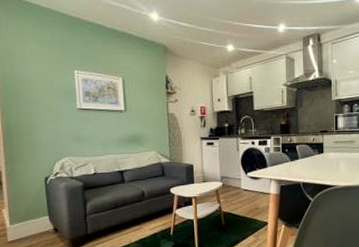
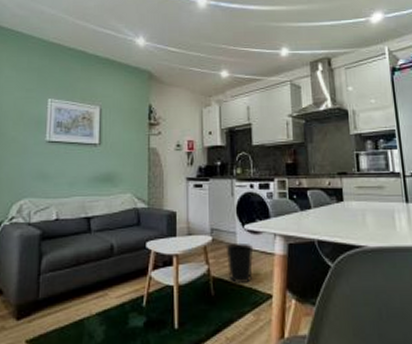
wastebasket: none [233,186,255,216] -> present [225,242,254,284]

